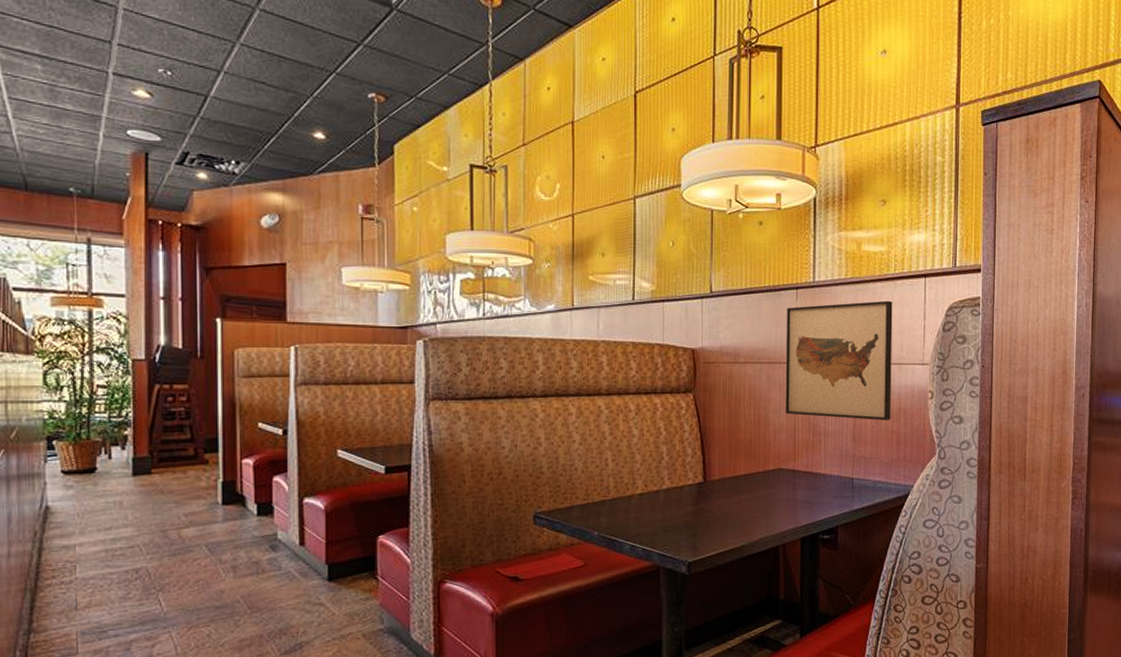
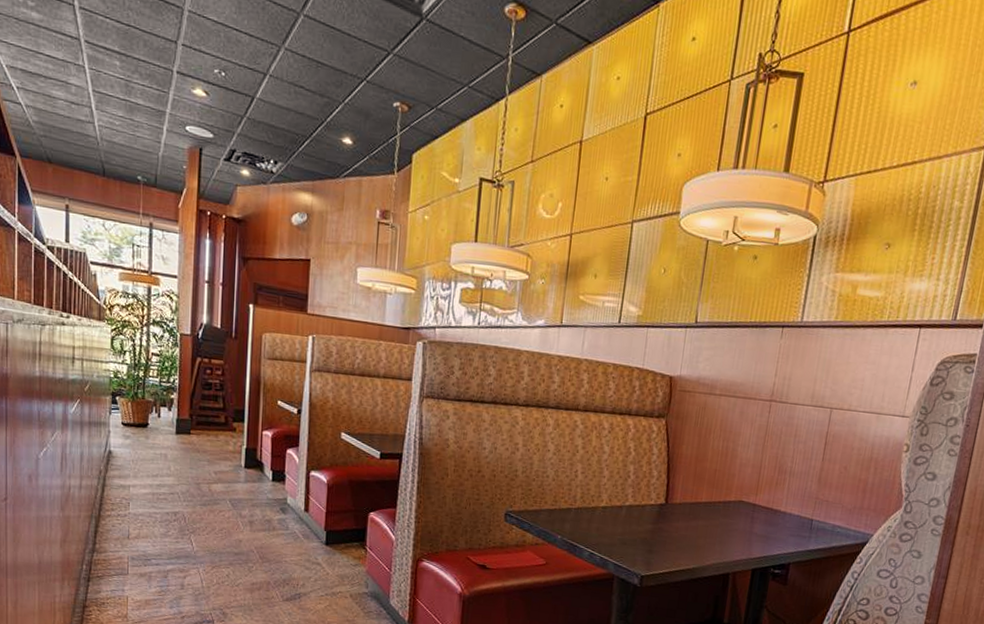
wall art: present [785,300,893,420] -> none [753,345,882,468]

